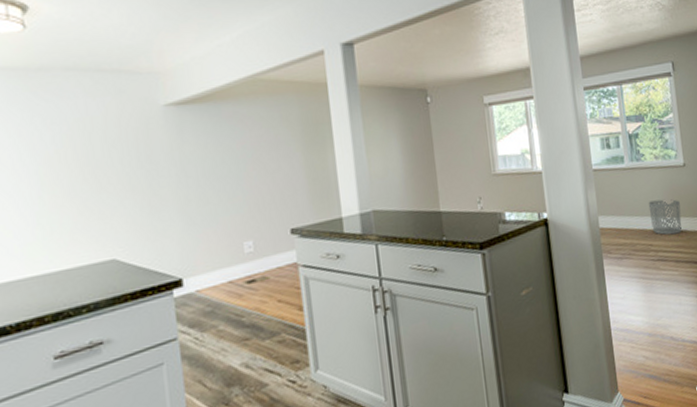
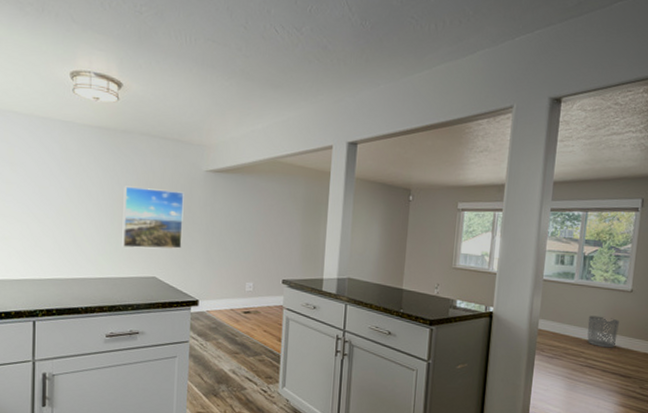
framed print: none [50,137,147,227] -> present [122,186,184,249]

